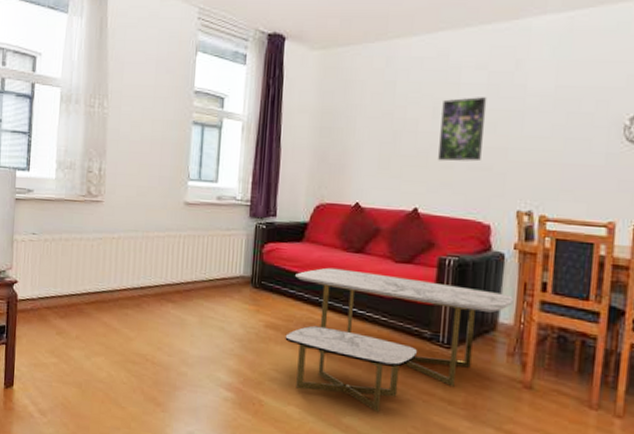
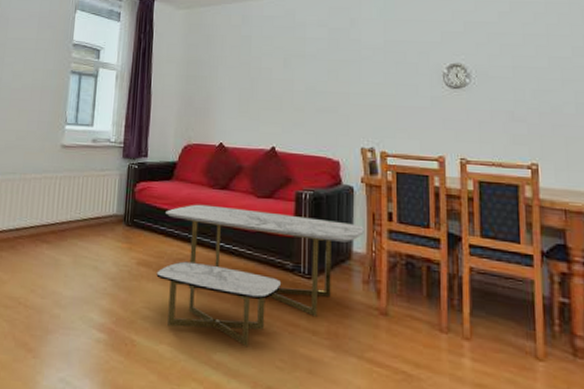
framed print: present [438,97,487,162] -> none [291,49,329,105]

